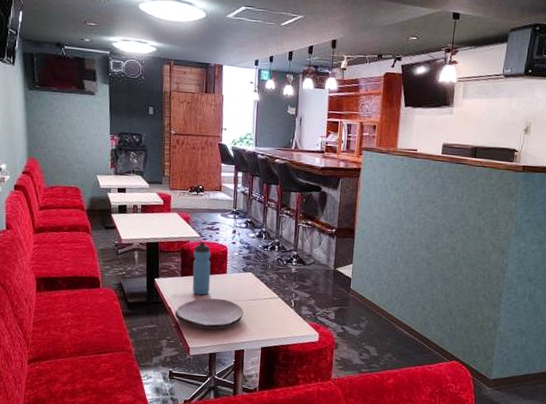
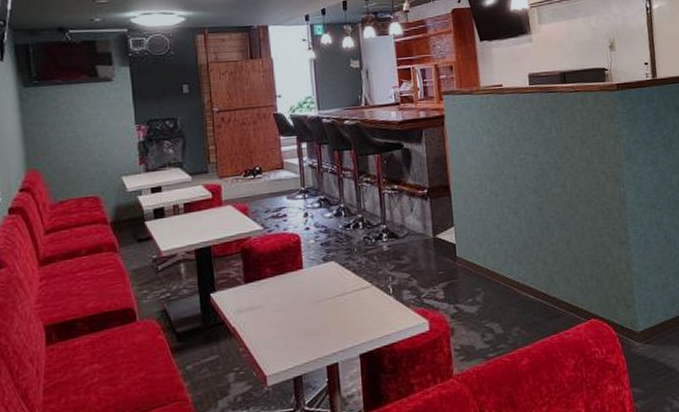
plate: present [174,298,244,330] -> none [241,302,331,347]
water bottle: present [192,241,211,296] -> none [257,234,284,304]

